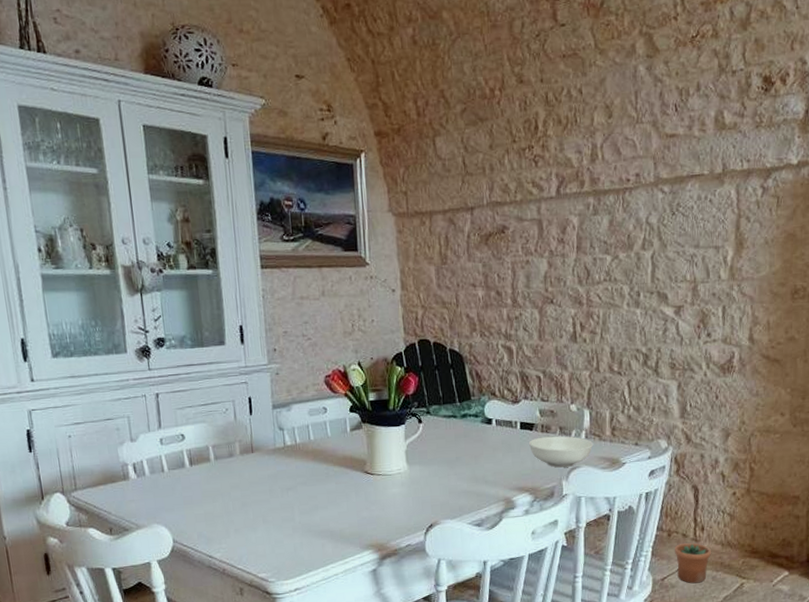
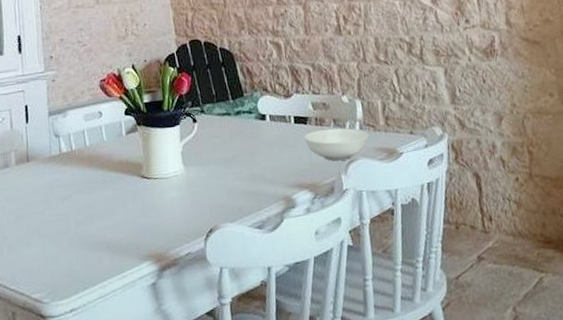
planter: present [675,543,711,584] -> none [464,235,504,281]

